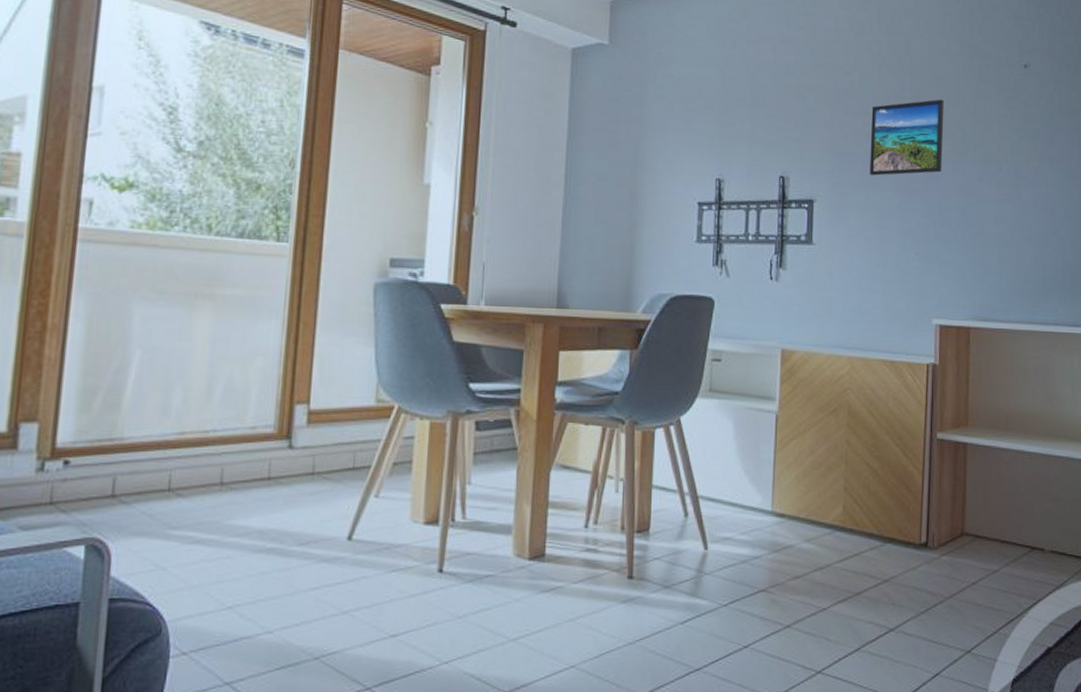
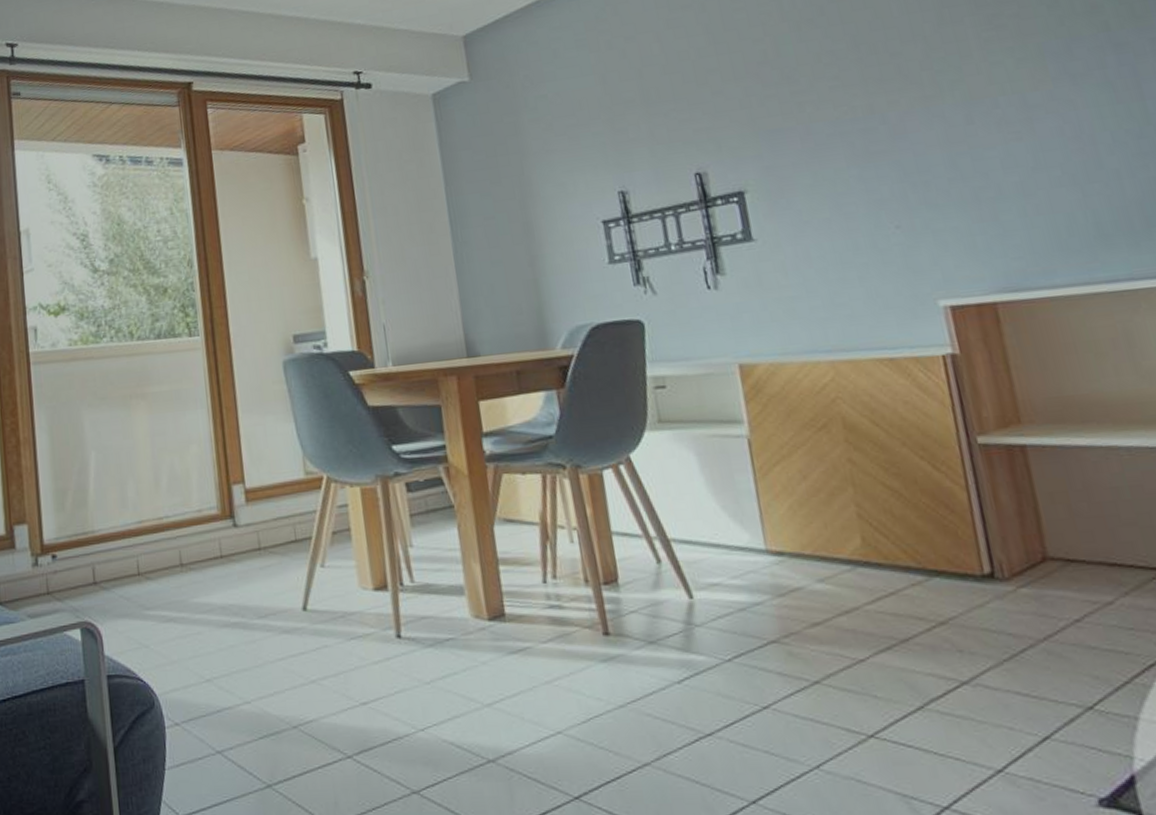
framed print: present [870,99,944,176] -> none [797,40,911,149]

